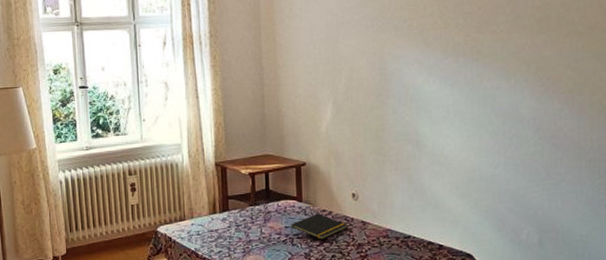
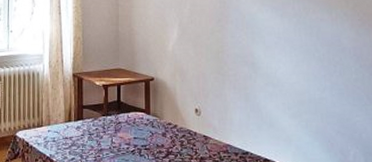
notepad: present [291,213,347,240] -> none [139,126,191,152]

